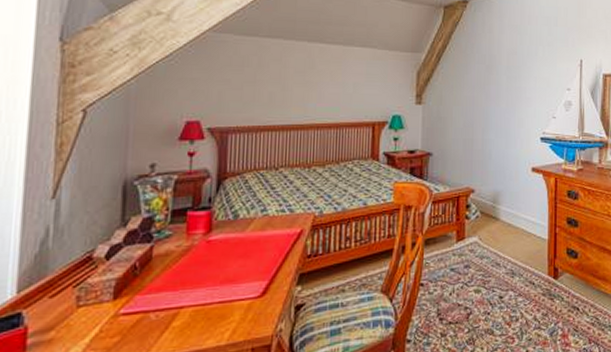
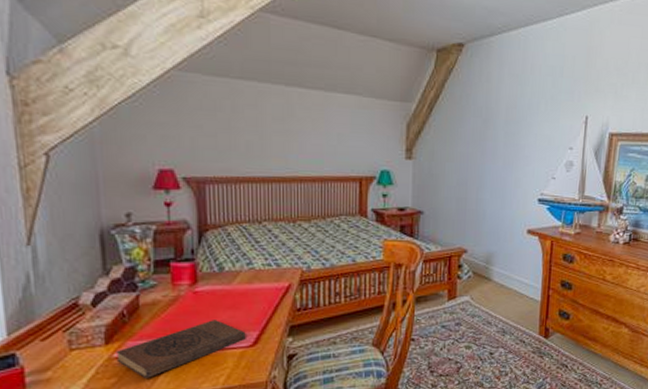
book: none [122,270,255,336] -> present [116,320,246,378]

